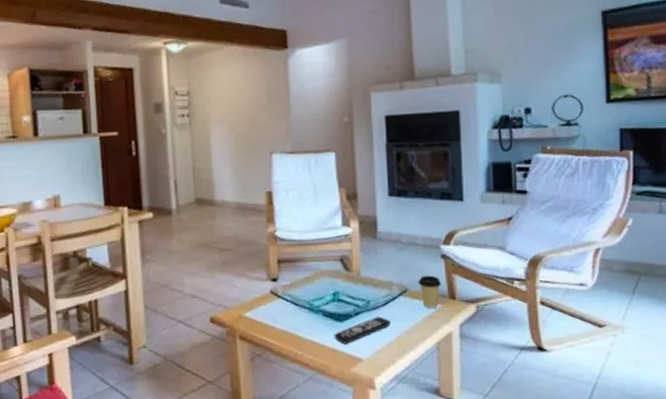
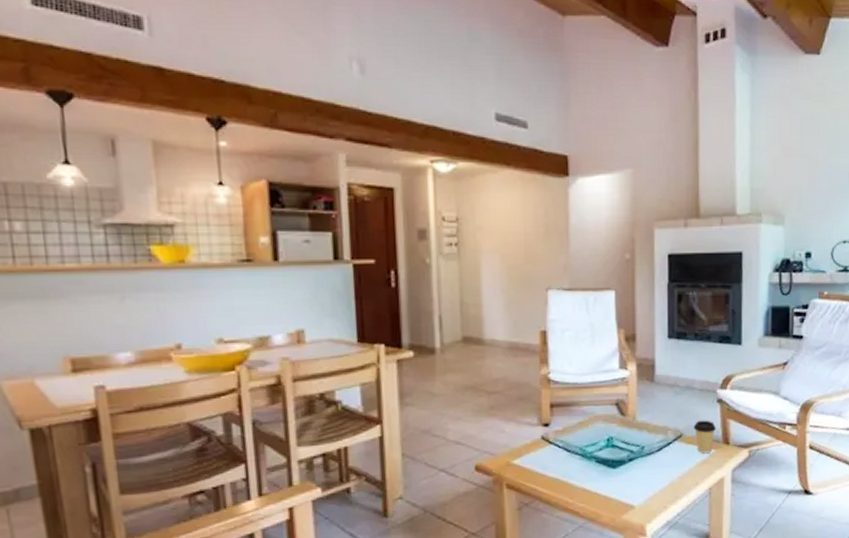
remote control: present [334,316,392,344] -> none [606,462,665,491]

